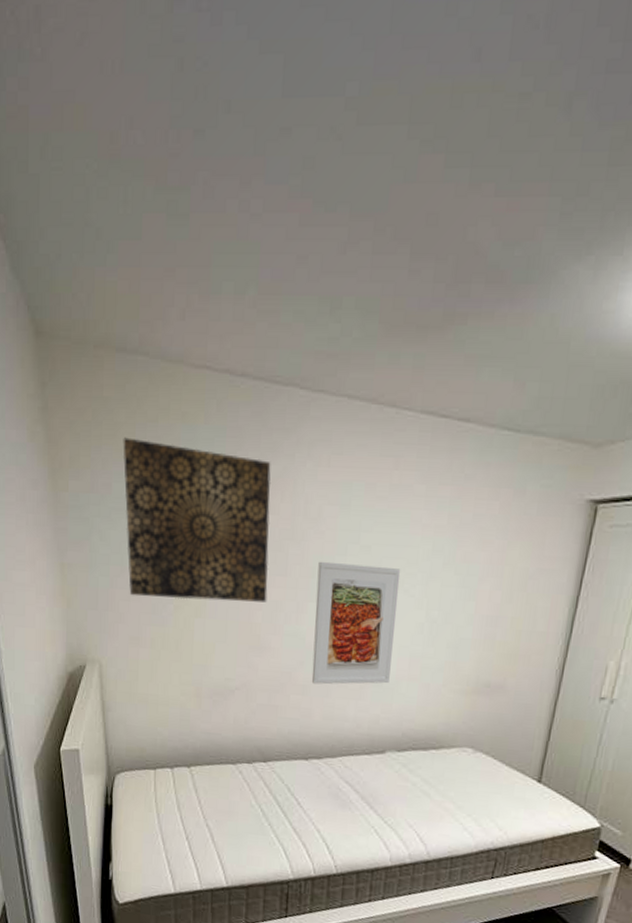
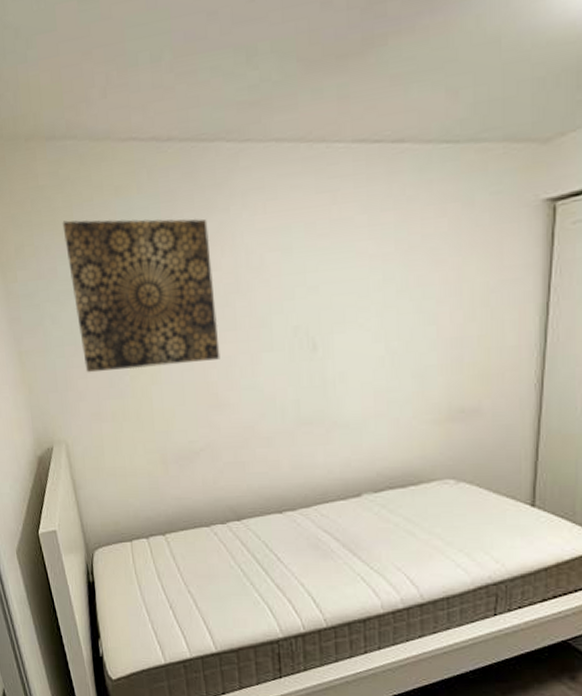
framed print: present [311,561,401,685] -> none [267,304,356,435]

